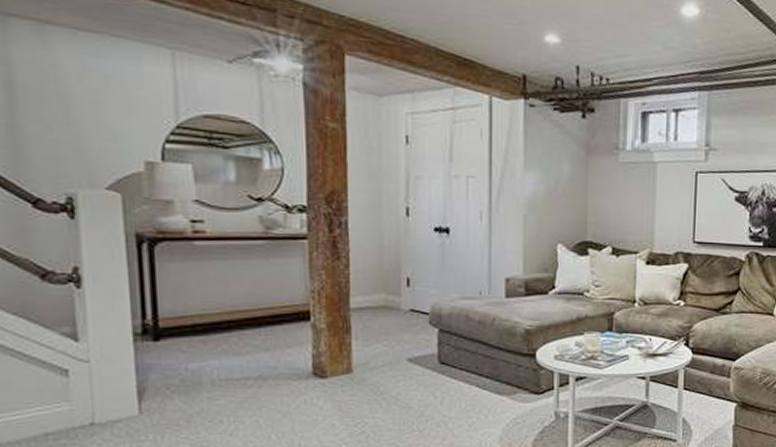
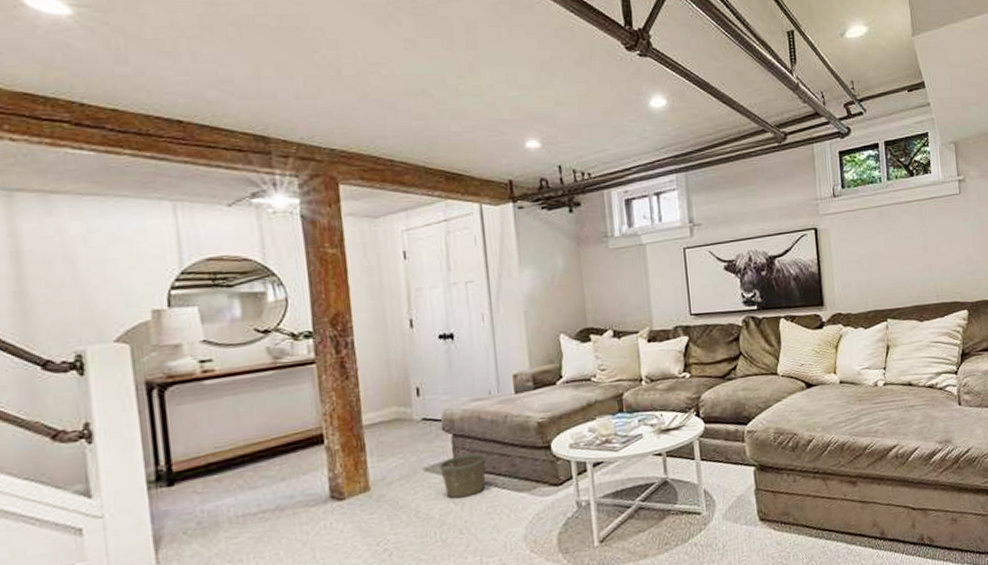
basket: none [422,352,471,393] -> present [438,453,487,499]

